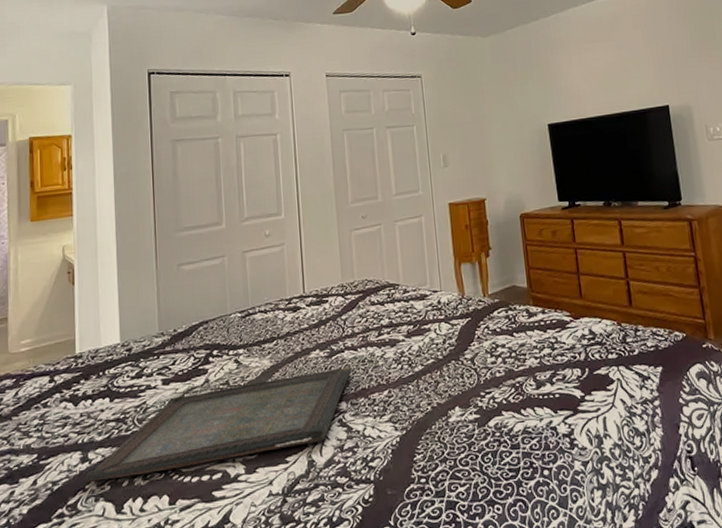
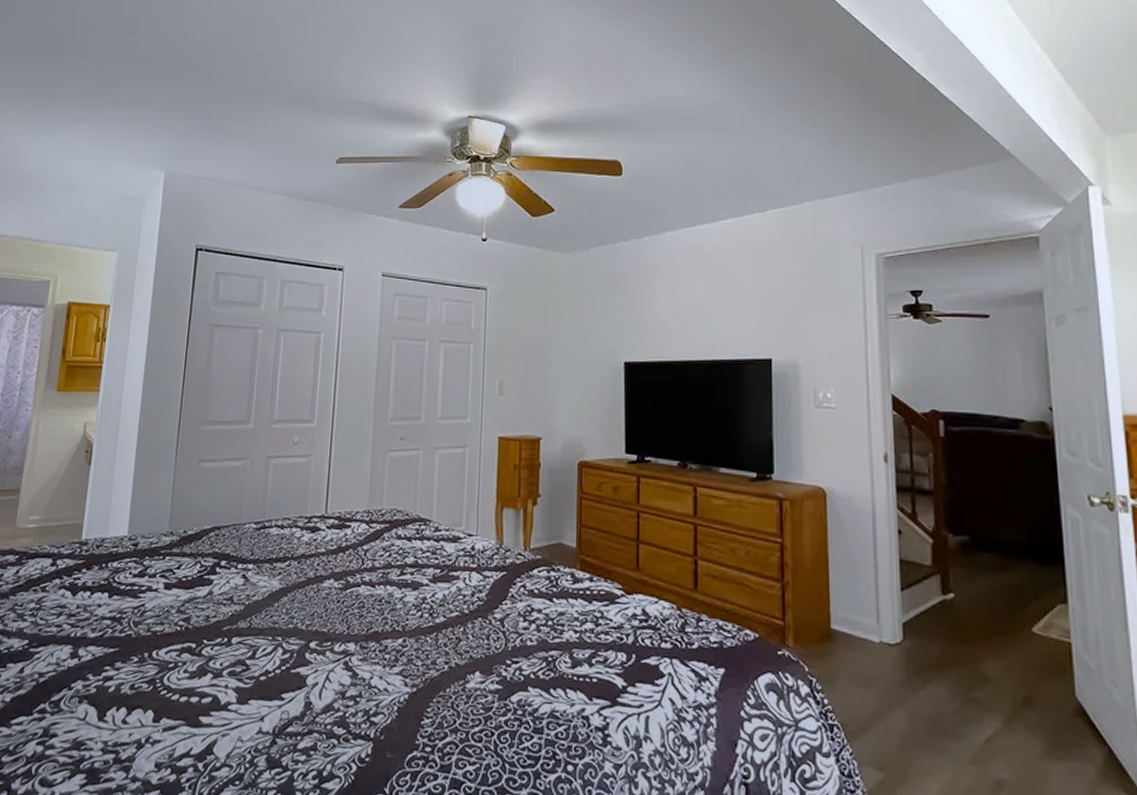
serving tray: present [85,367,352,482] -> none [72,603,367,684]

